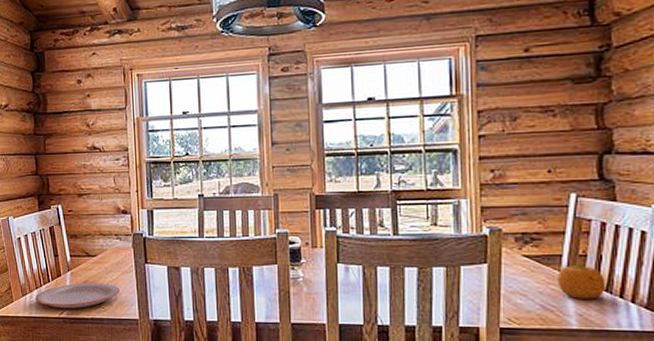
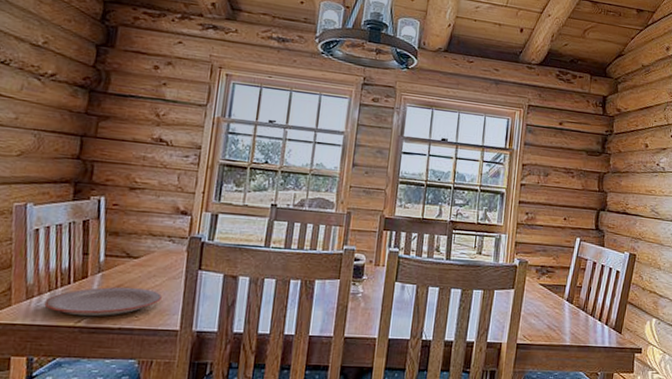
fruit: present [557,259,606,299] -> none [560,290,592,322]

